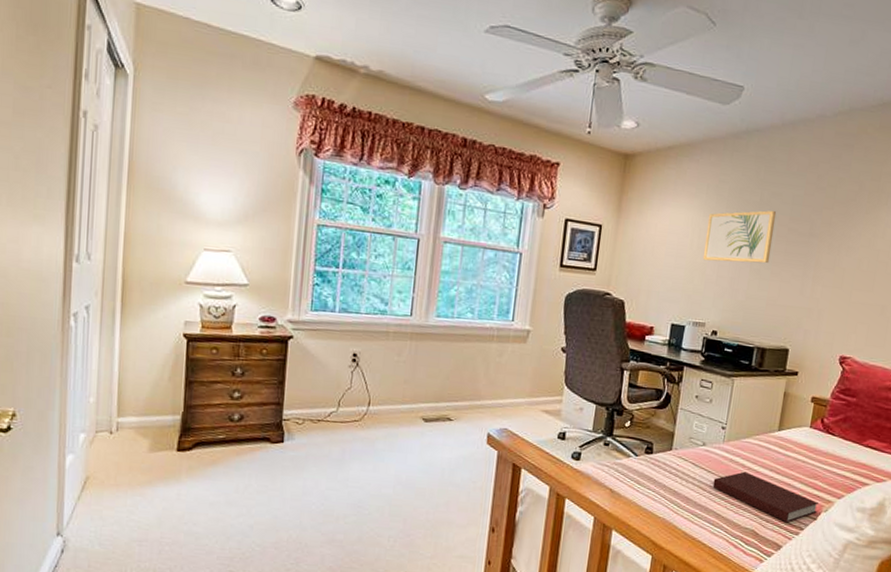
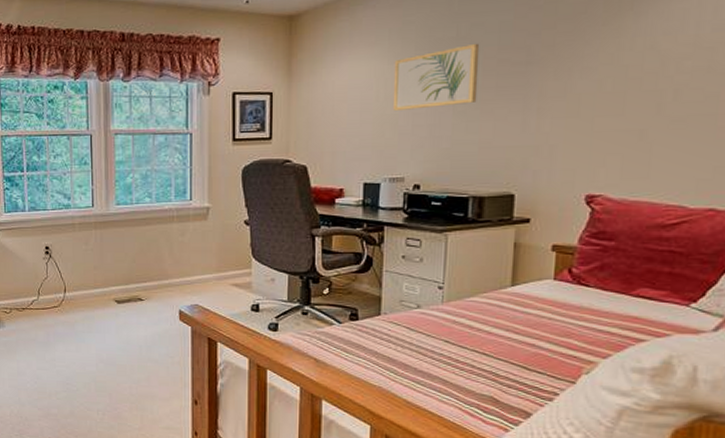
notebook: present [712,471,818,523] -> none [434,333,576,388]

